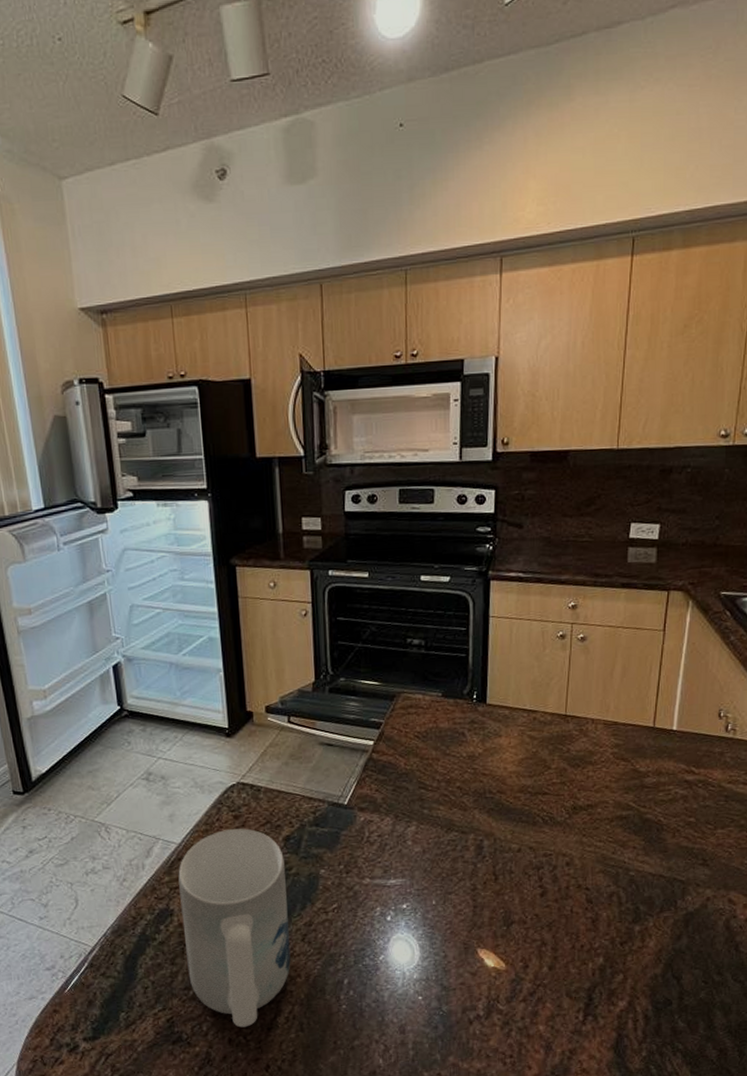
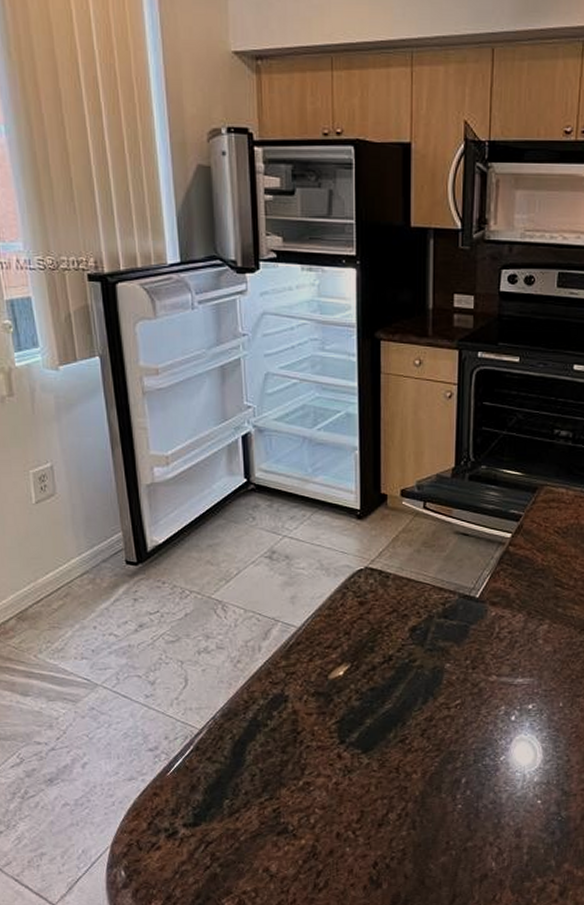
mug: present [178,828,291,1028] -> none [296,616,409,822]

